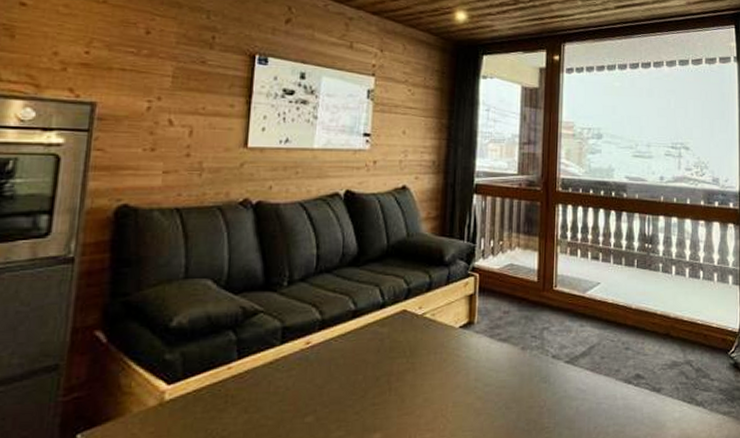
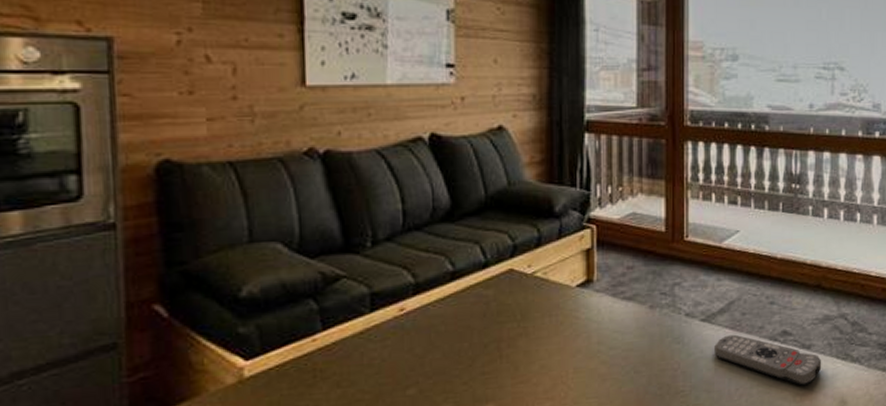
remote control: none [576,376,670,427] -> present [714,334,822,386]

